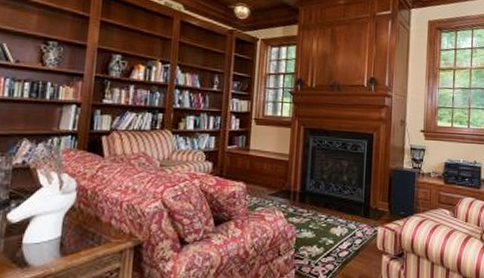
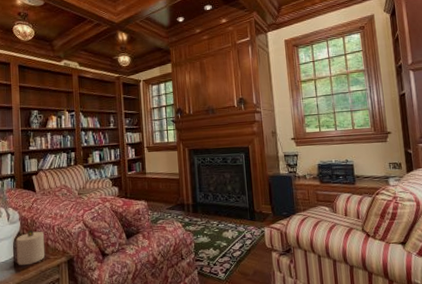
candle: none [65,203,108,249] -> present [16,229,46,266]

